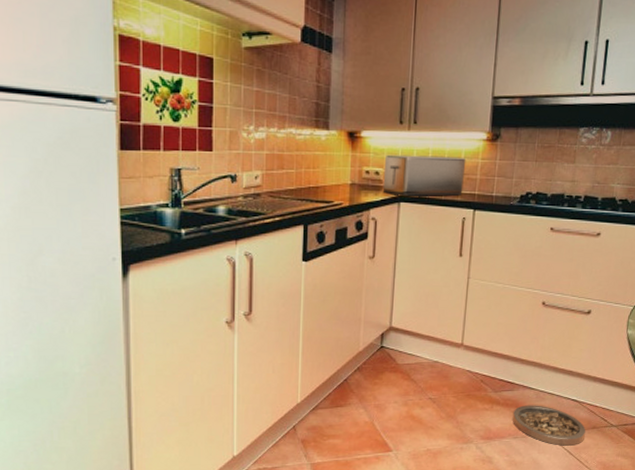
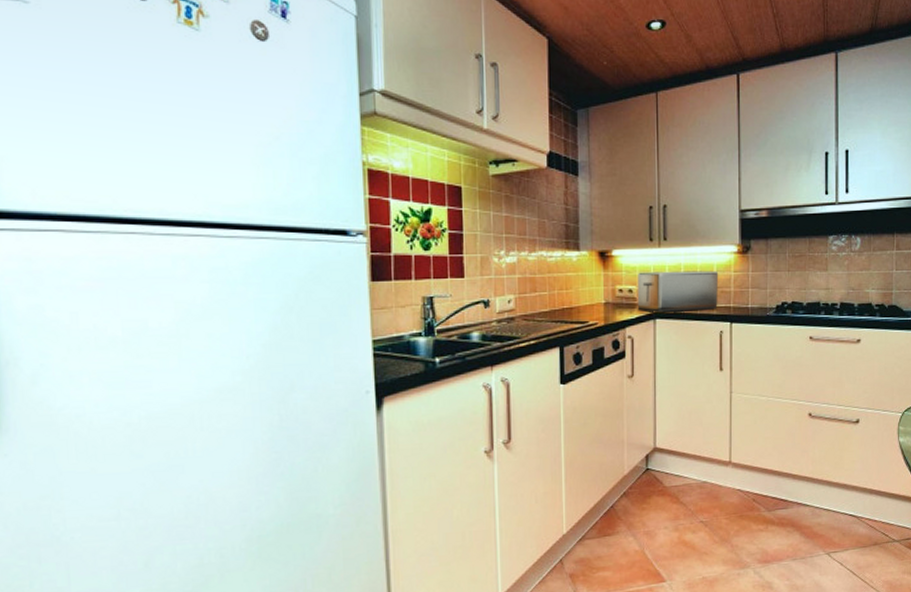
pet bowl: present [513,405,586,446] -> none [790,522,868,566]

